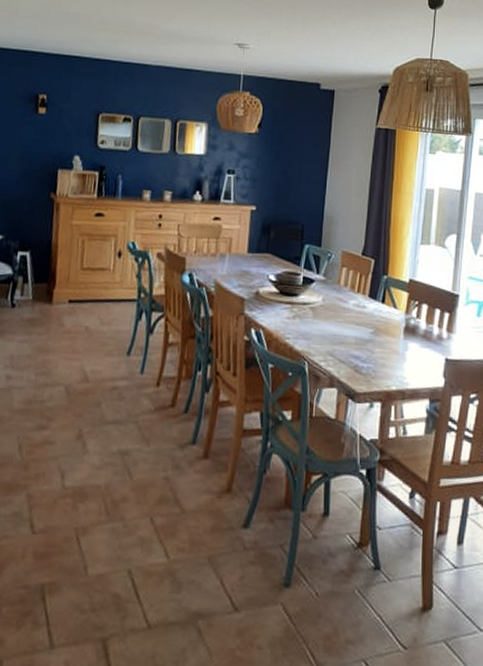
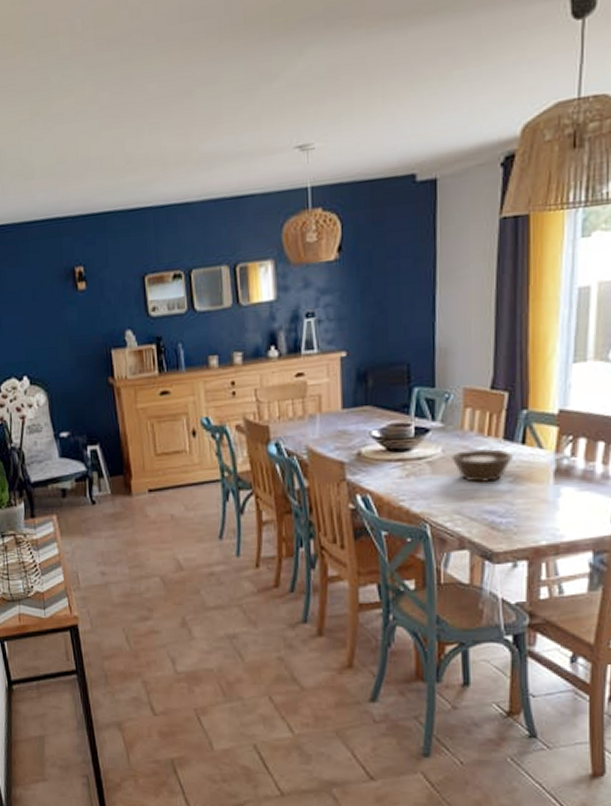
bowl: none [329,302,376,331] -> present [451,449,514,482]

